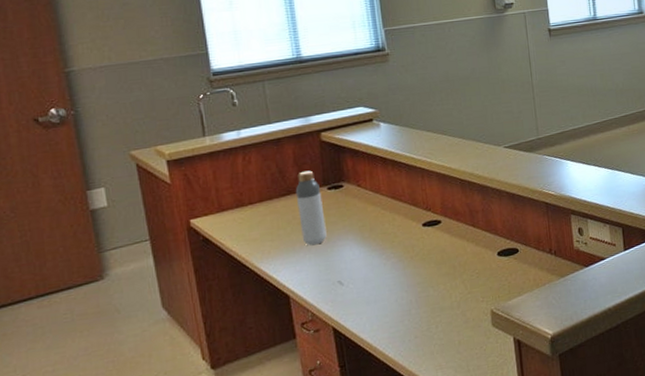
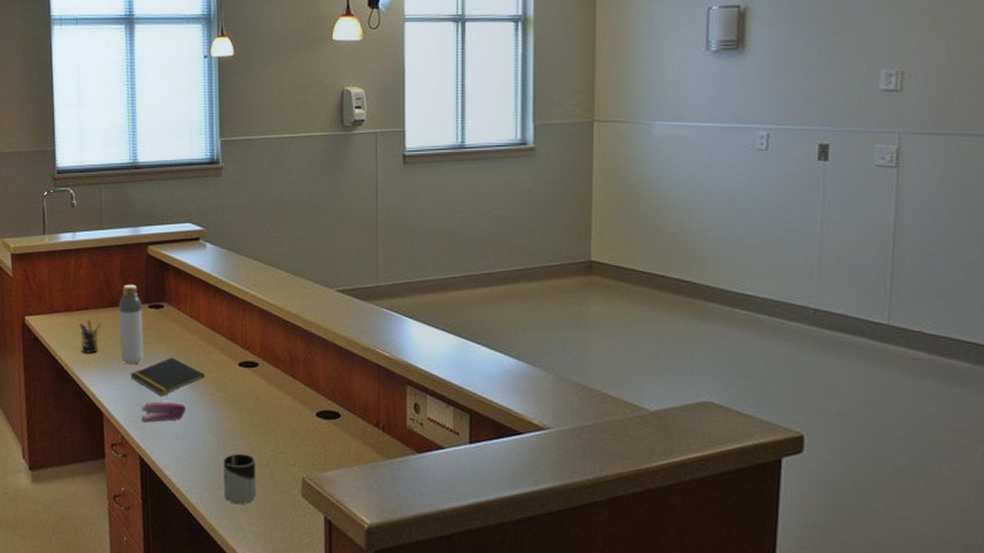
pen holder: none [254,210,279,244] -> present [79,319,102,354]
notepad: none [315,230,391,268] -> present [130,357,205,396]
stapler: none [330,270,375,296] -> present [141,401,186,423]
cup: none [417,301,451,348] -> present [223,453,256,505]

